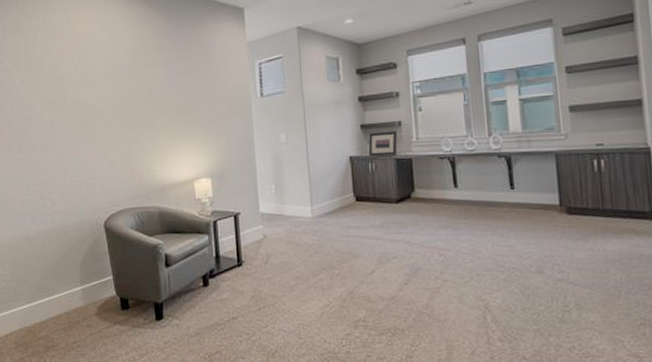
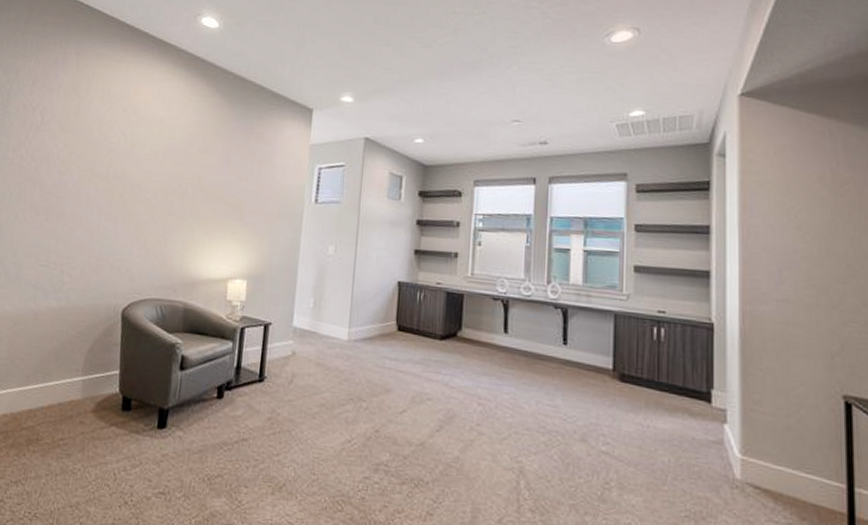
picture frame: present [368,131,398,157] -> none [418,260,453,289]

